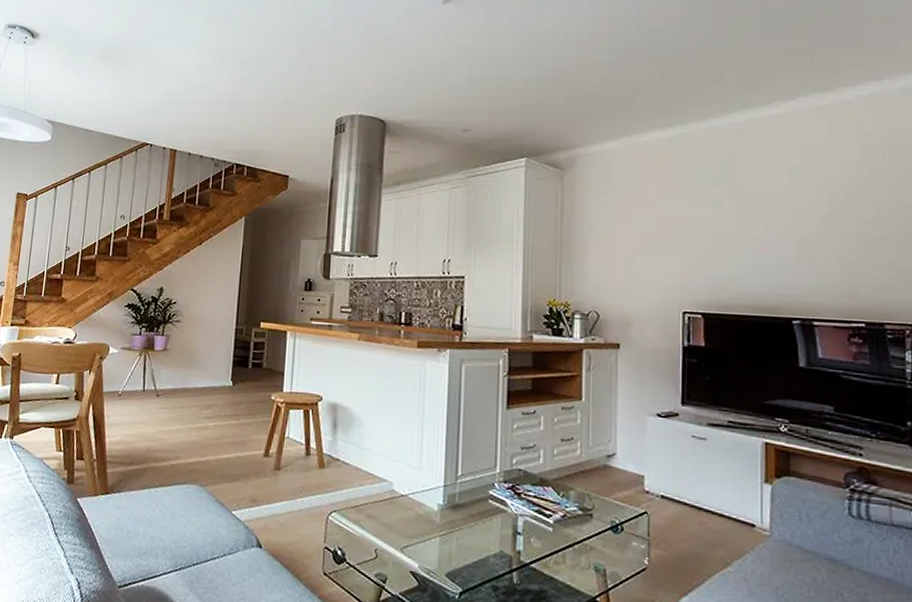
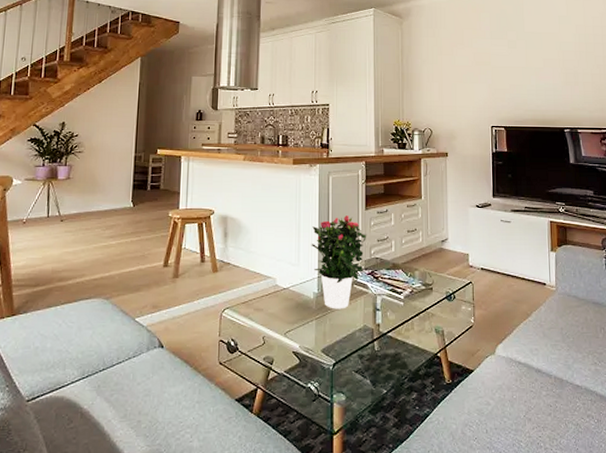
potted flower: none [436,414,508,528] -> present [311,215,367,309]

